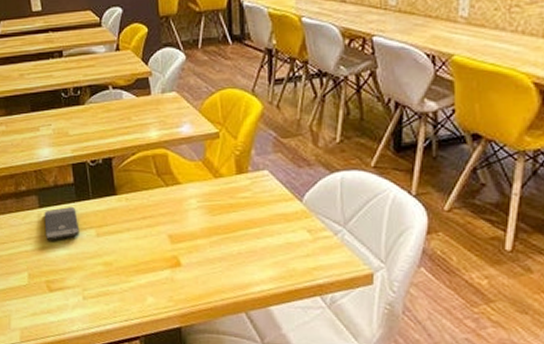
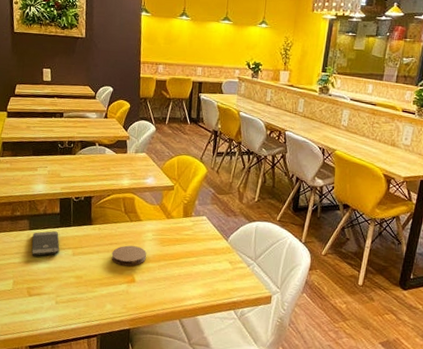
coaster: none [146,218,192,246] -> present [111,245,146,267]

